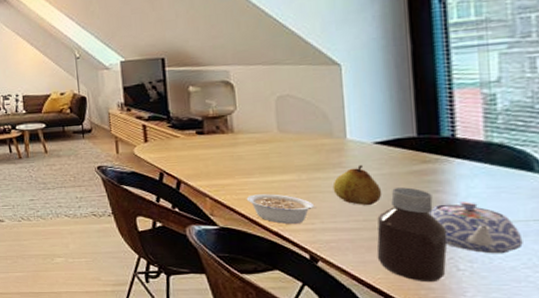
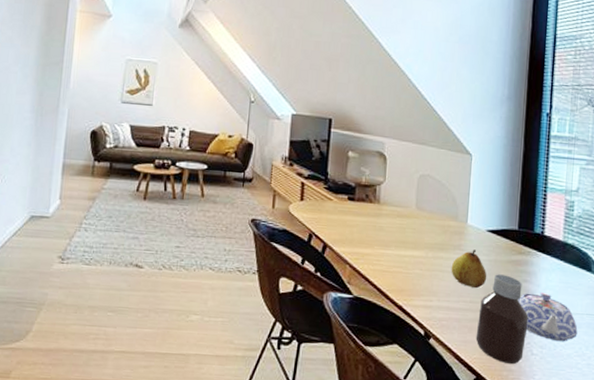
legume: present [246,194,317,224] -> none [380,266,436,300]

